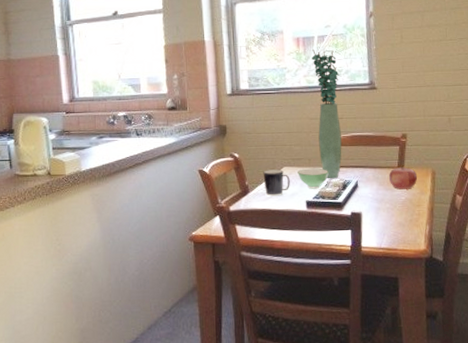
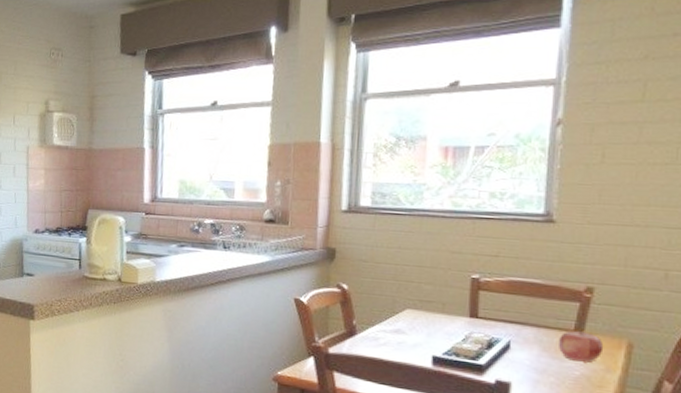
mug: present [263,169,290,197] -> none [377,309,413,345]
bowl: present [297,168,330,189] -> none [425,314,471,343]
vase: present [312,50,342,179] -> none [459,163,501,334]

